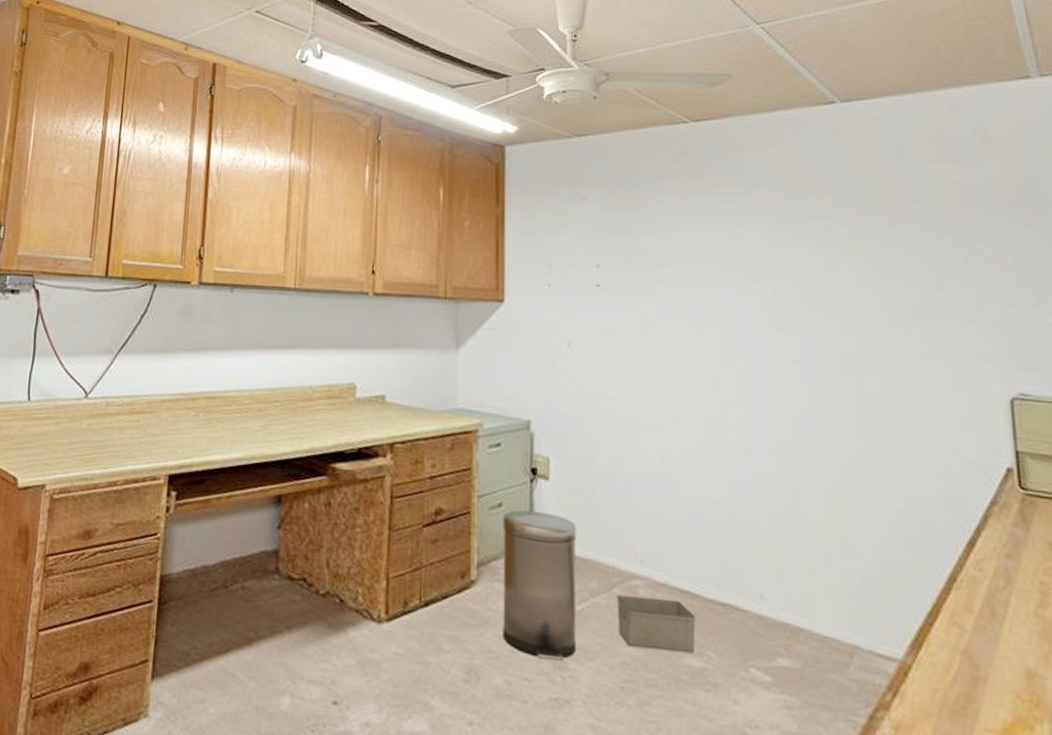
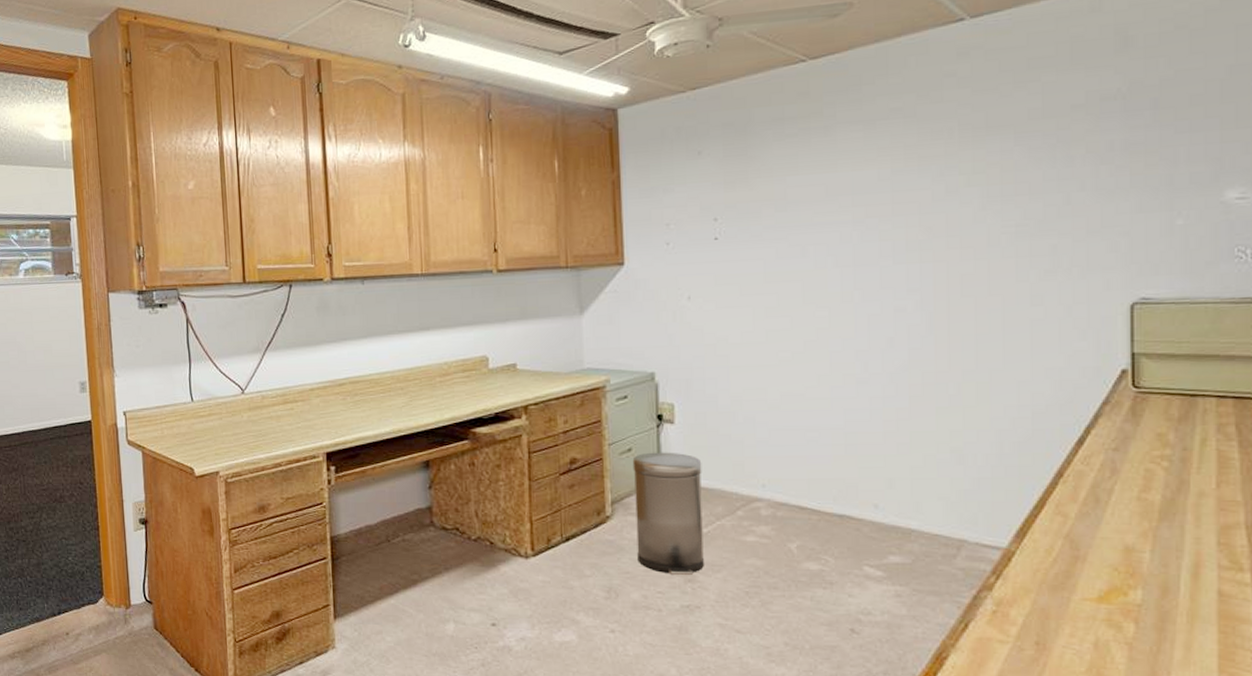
storage bin: present [616,595,696,653] -> none [740,517,814,558]

